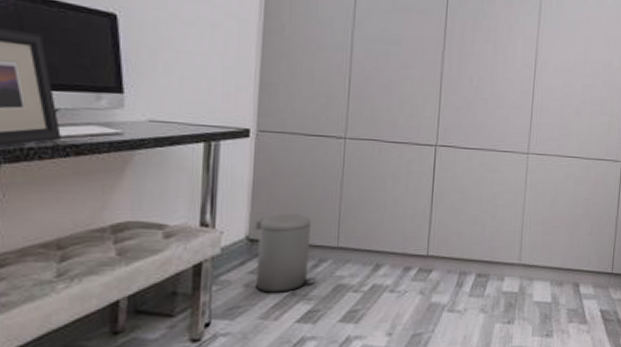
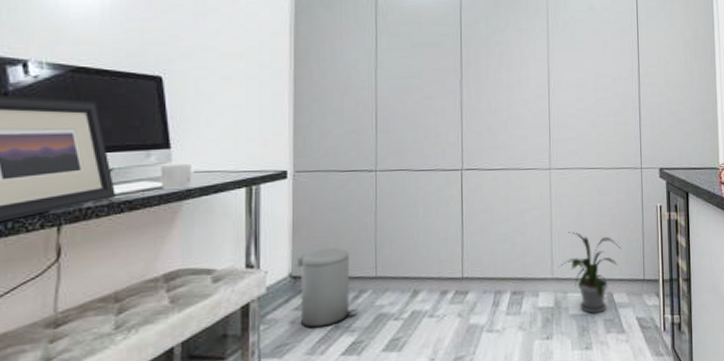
mug: none [111,110,147,139] -> present [161,163,193,191]
house plant: none [526,218,593,303] -> present [558,231,622,314]

